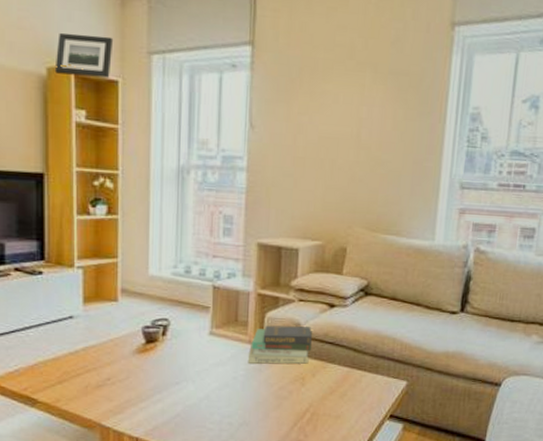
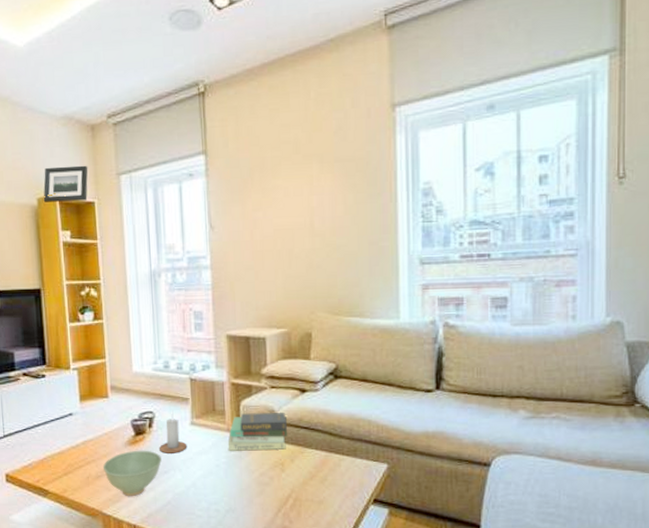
bowl: none [105,359,173,407] -> present [102,450,162,496]
candle: none [172,317,204,364] -> present [159,409,187,453]

